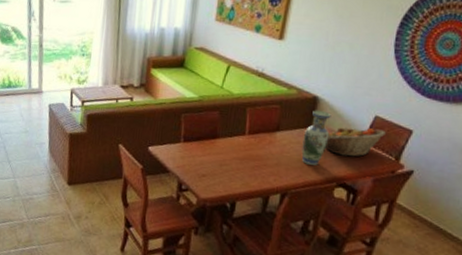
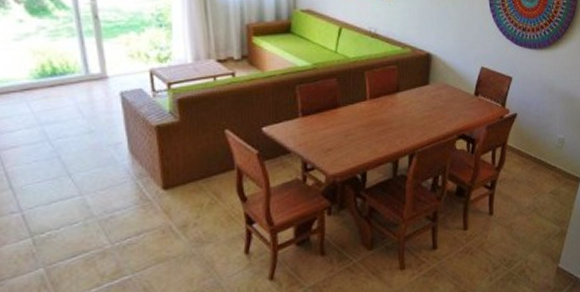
vase: present [301,110,331,165] -> none [422,67,445,122]
fruit basket: present [325,127,386,157] -> none [443,79,491,109]

